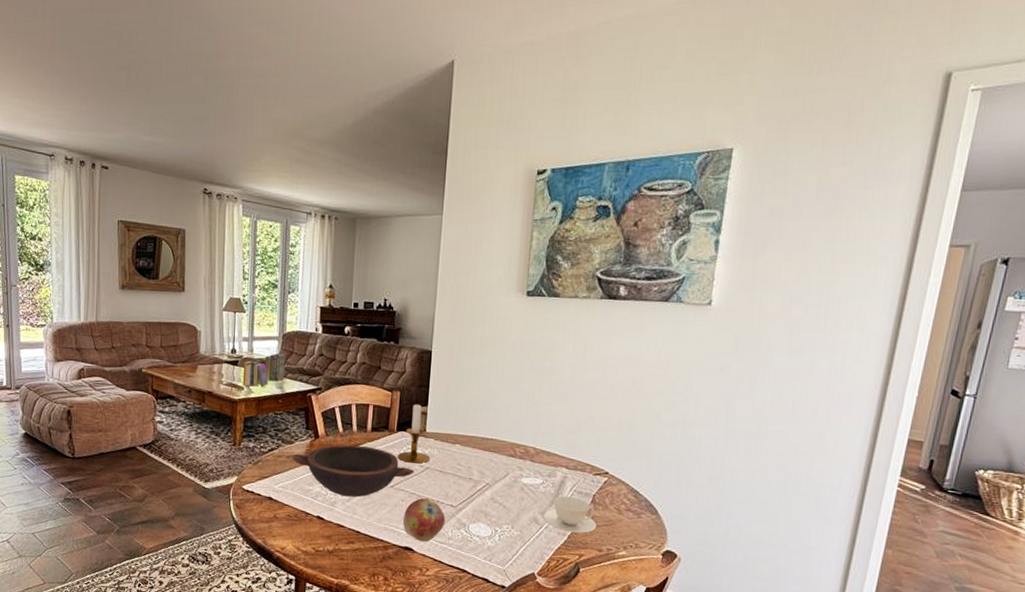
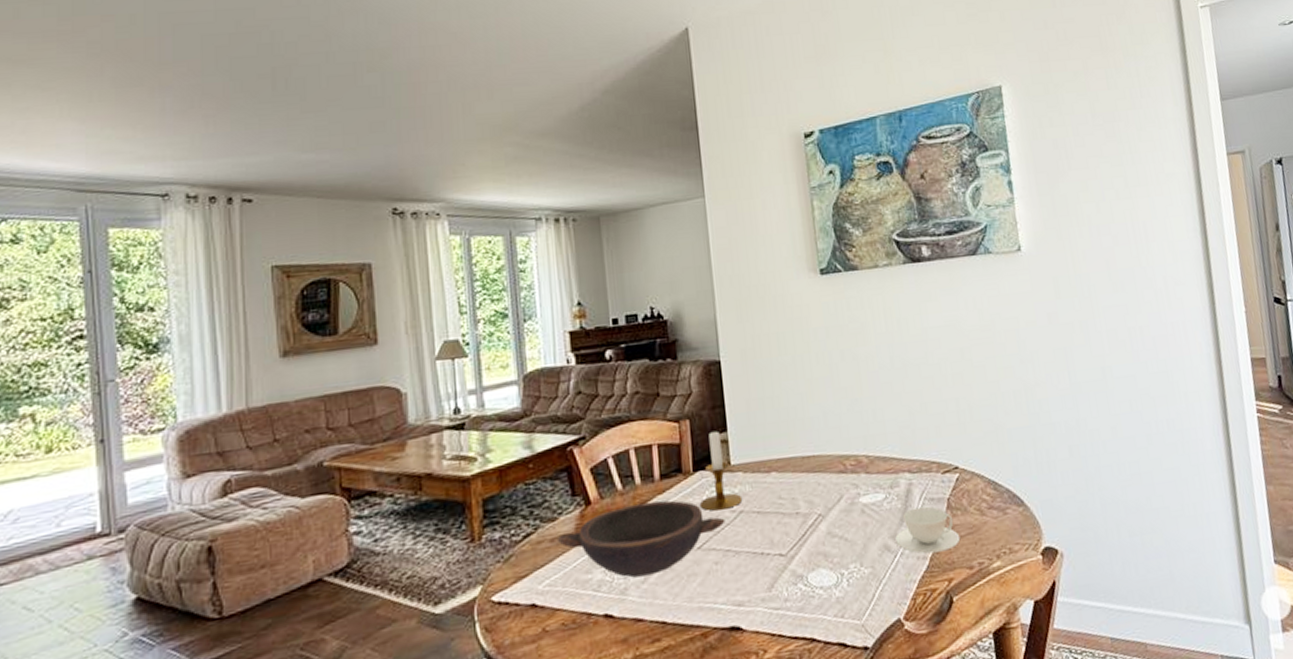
books: present [242,360,269,387] -> none [472,417,512,455]
books: present [265,353,286,382] -> none [503,401,534,443]
fruit: present [402,498,446,543] -> none [720,552,777,615]

